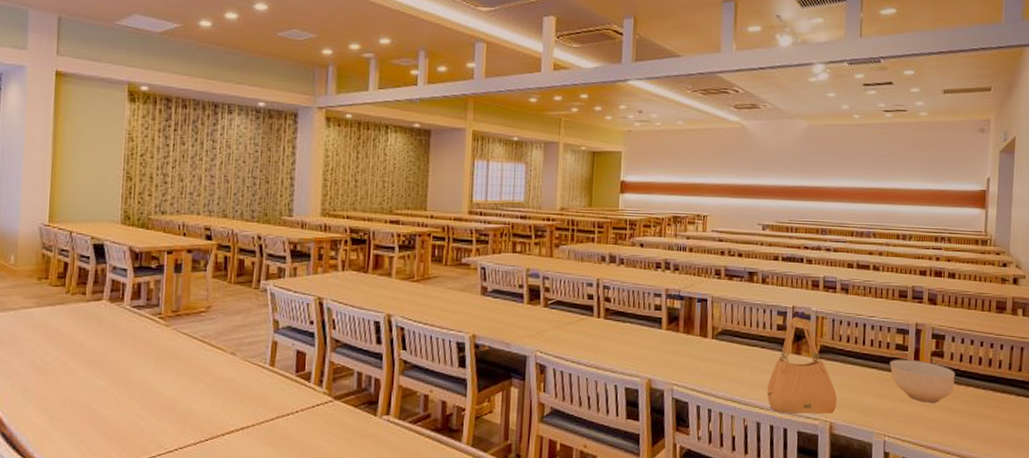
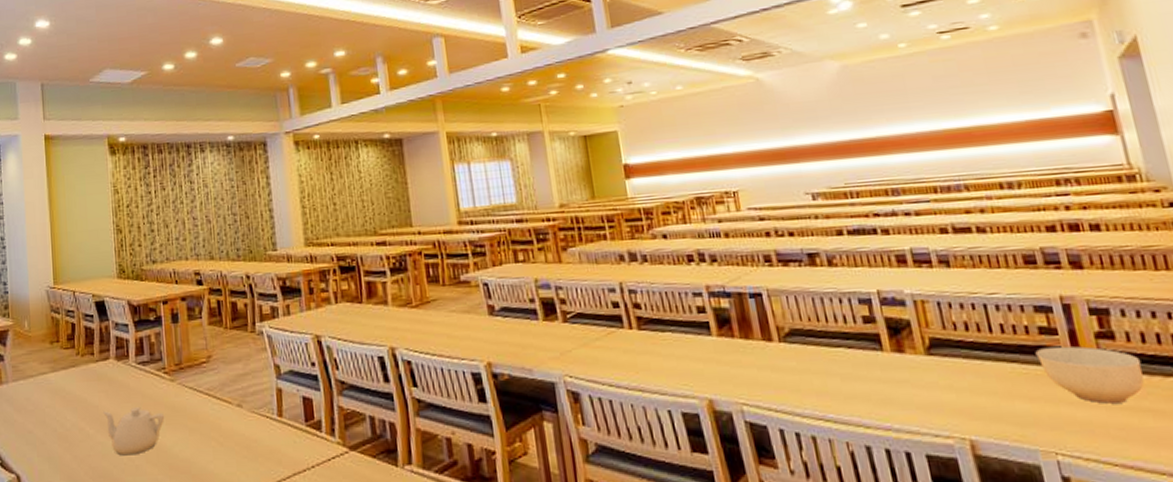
teapot: none [89,347,155,391] -> present [103,407,165,456]
handbag: present [767,317,837,414] -> none [867,304,974,432]

